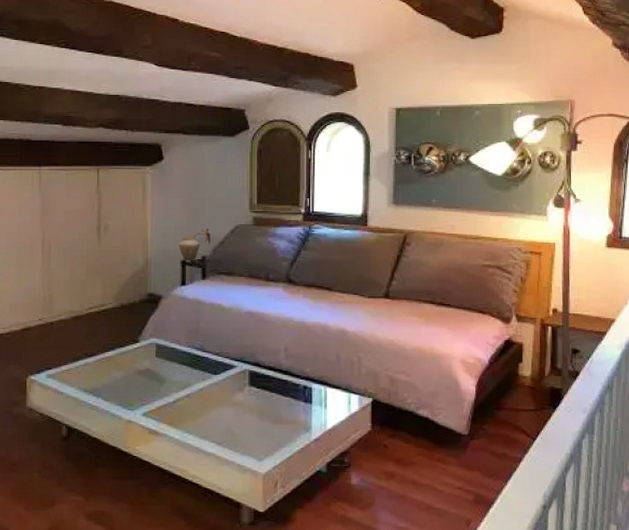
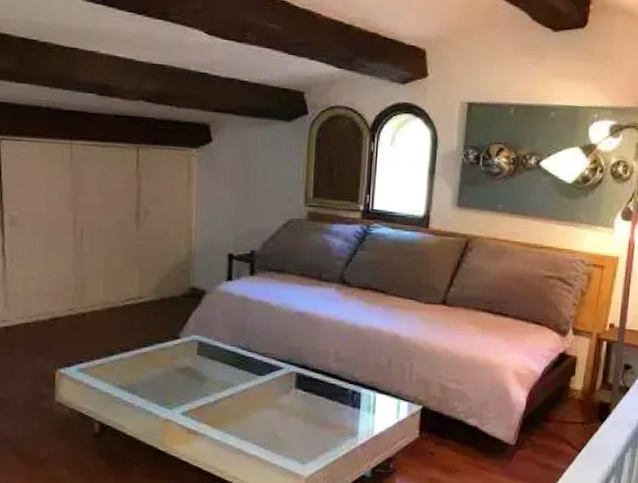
vase: present [179,228,211,261] -> none [226,220,261,255]

